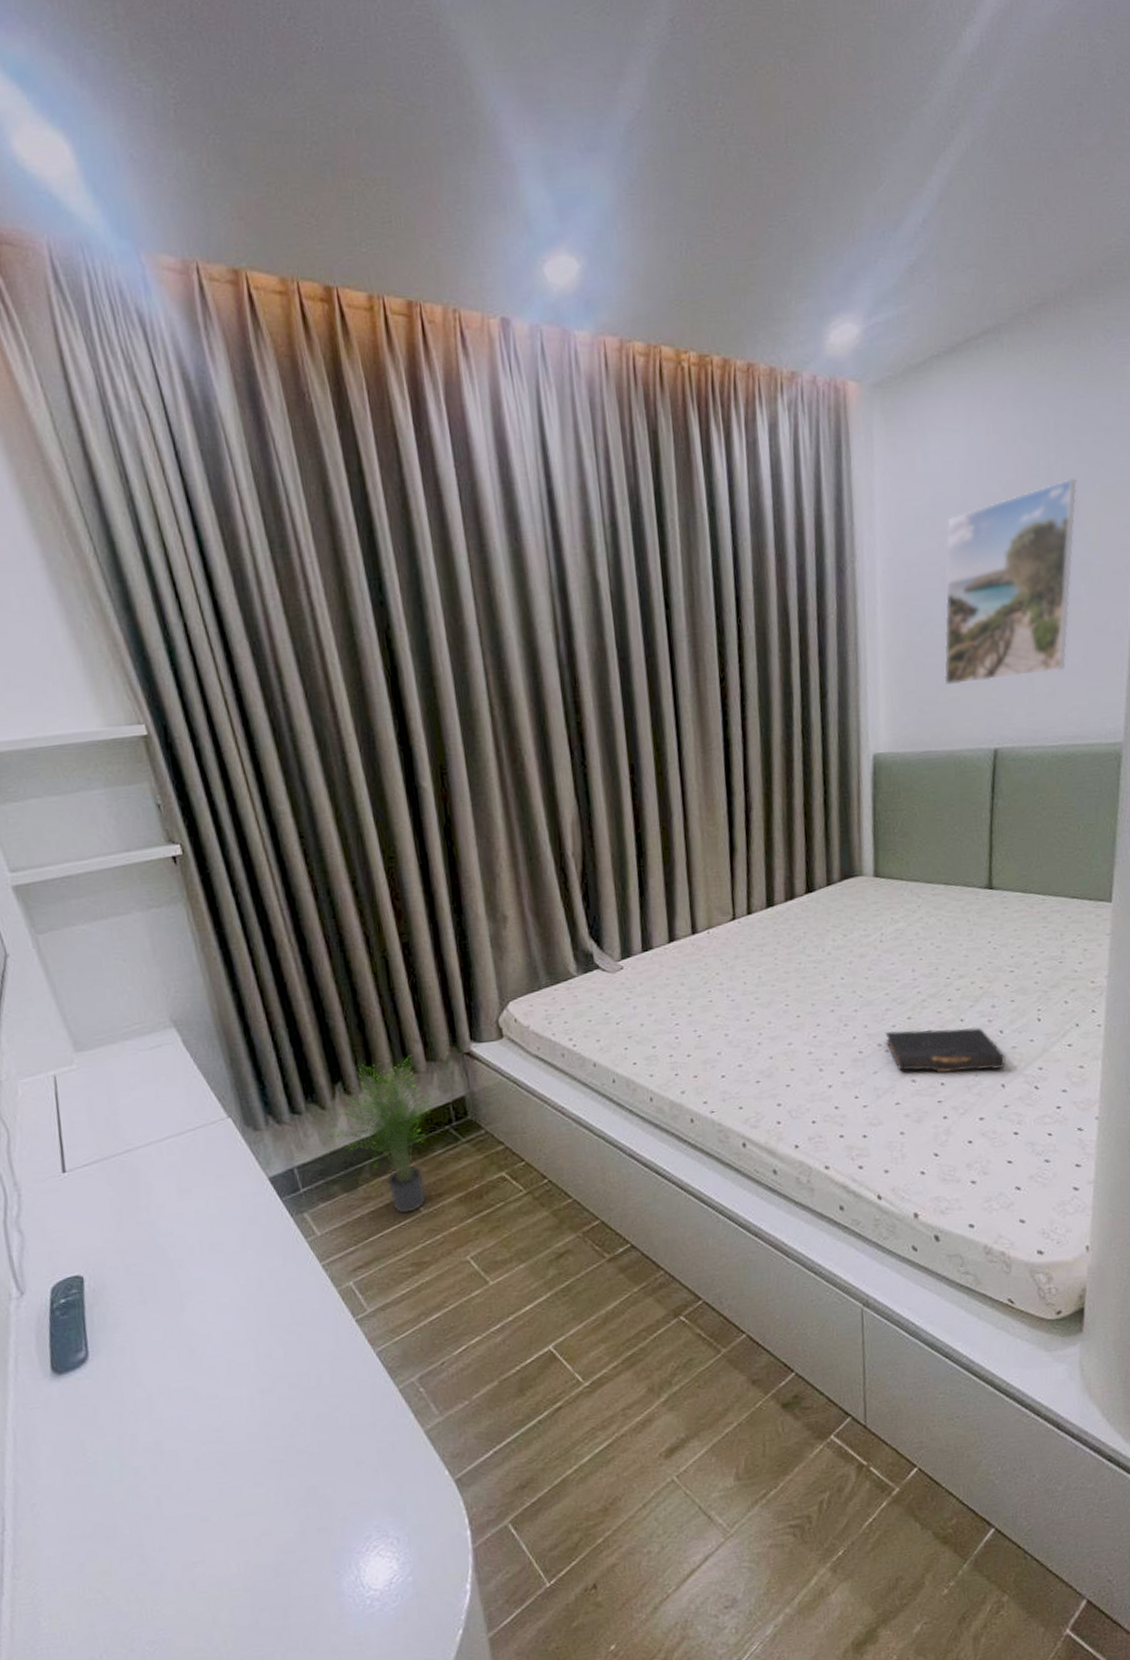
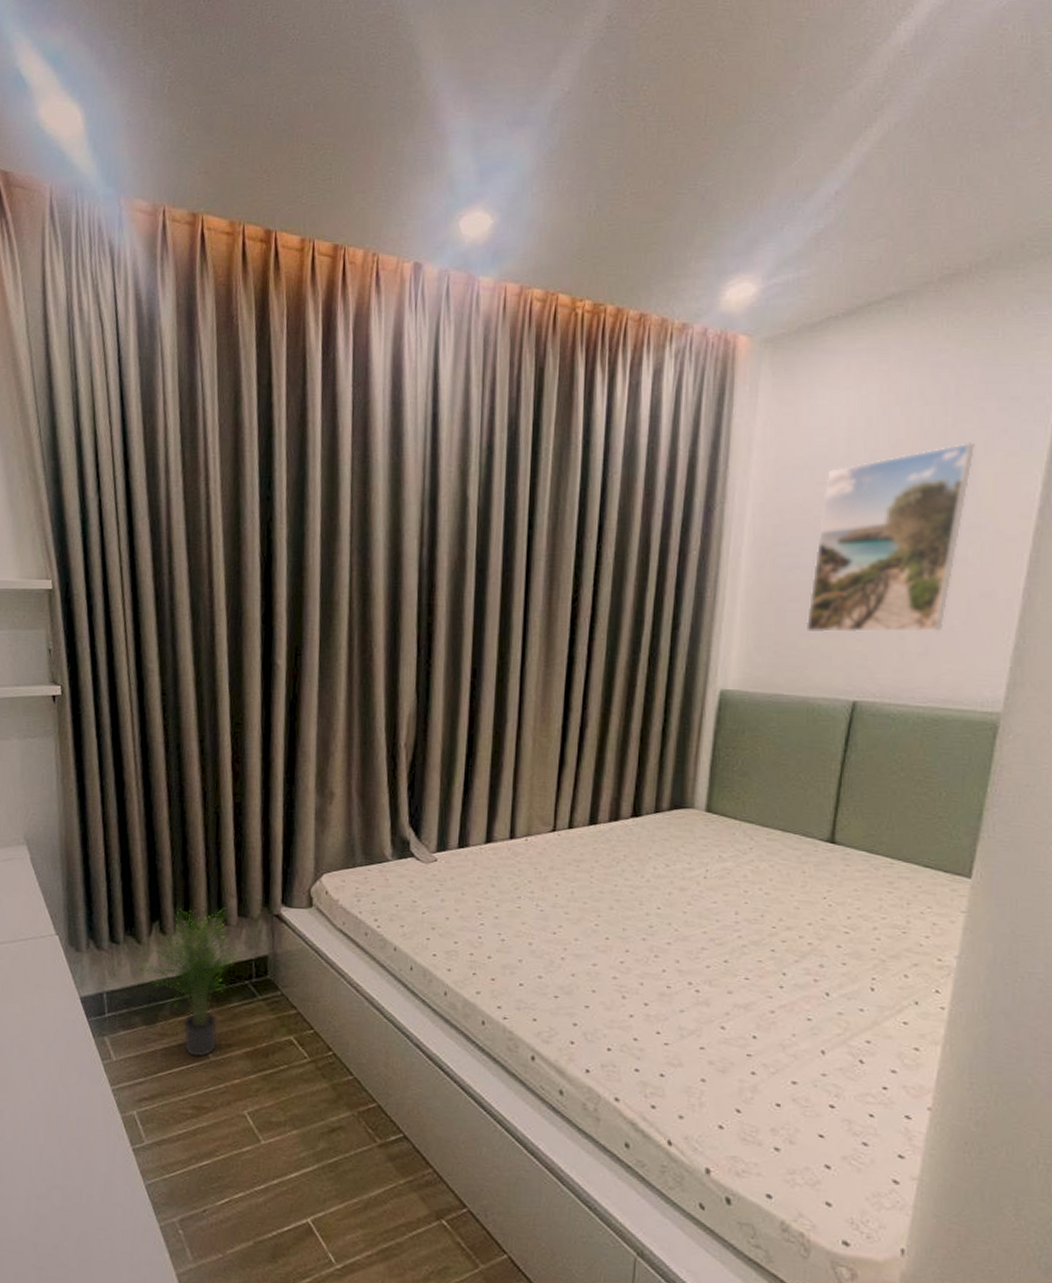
book: present [885,1027,1006,1073] -> none [697,971,829,1034]

